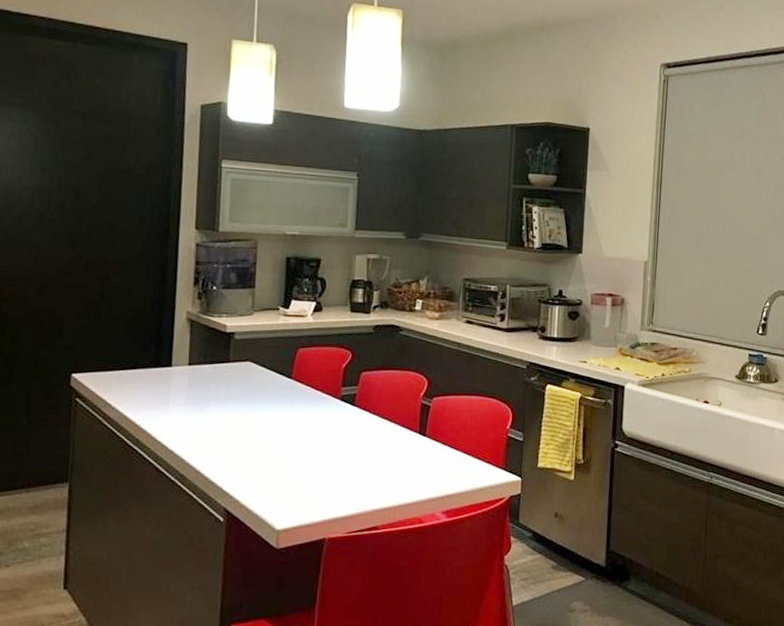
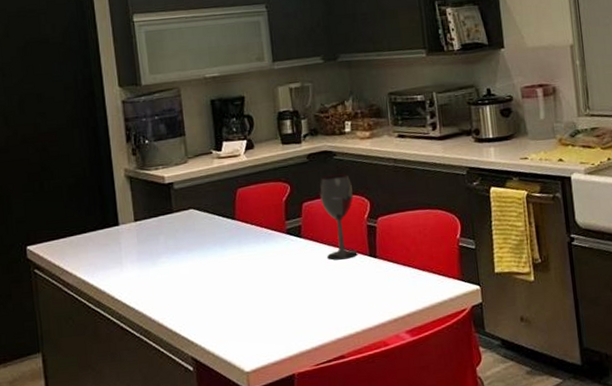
wine glass: none [377,349,414,433] -> present [319,173,358,260]

